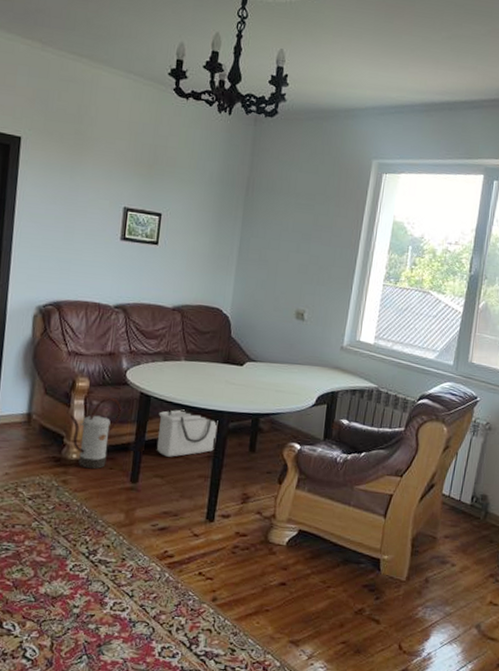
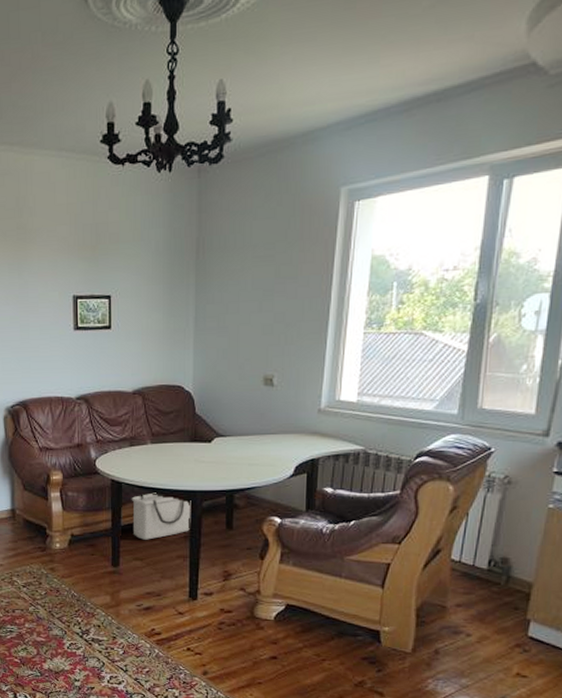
watering can: present [70,397,122,469] -> none [49,487,96,556]

